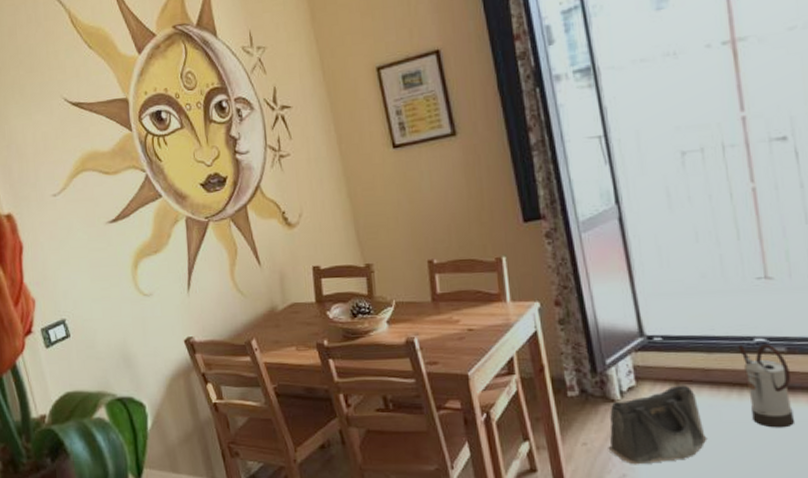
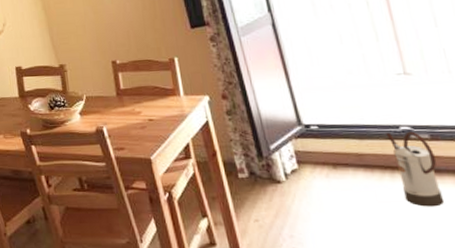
saddlebag: present [608,385,707,465] -> none [277,168,366,240]

